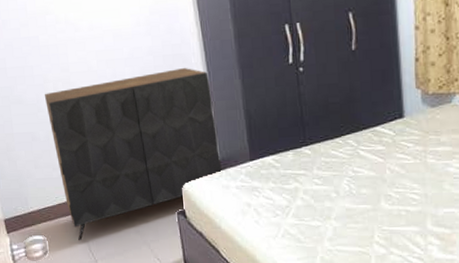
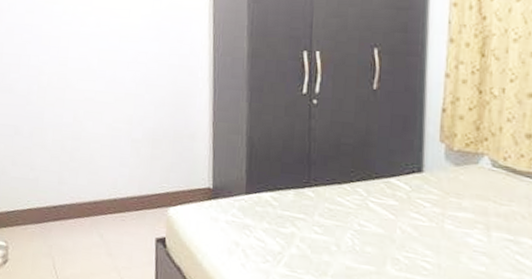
dresser: present [45,68,222,240] -> none [36,81,214,254]

